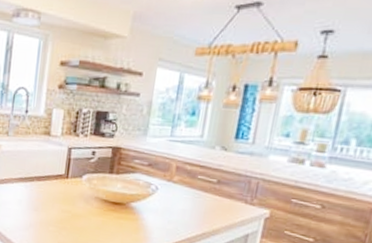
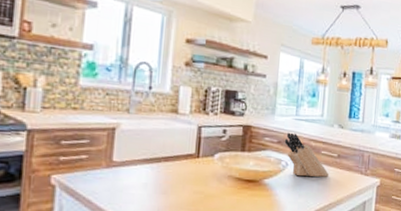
knife block: none [155,154,206,204] -> present [284,132,330,177]

